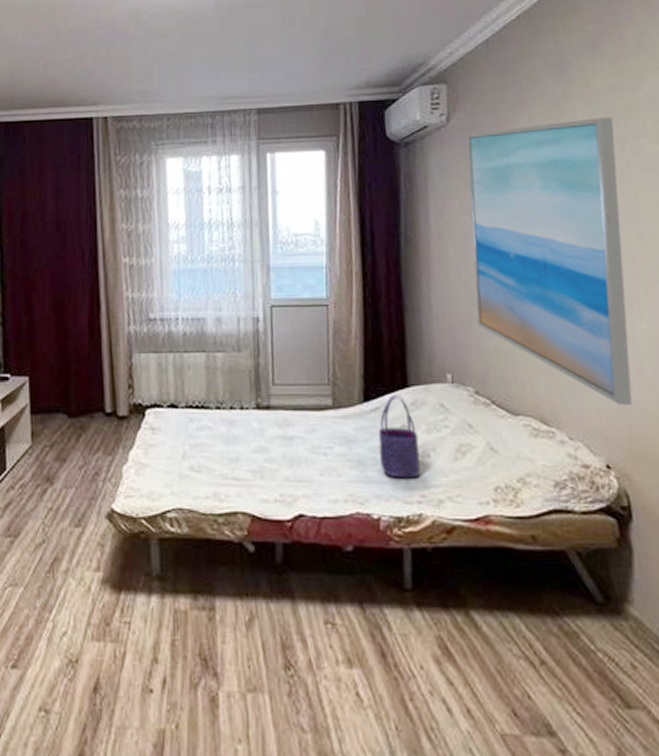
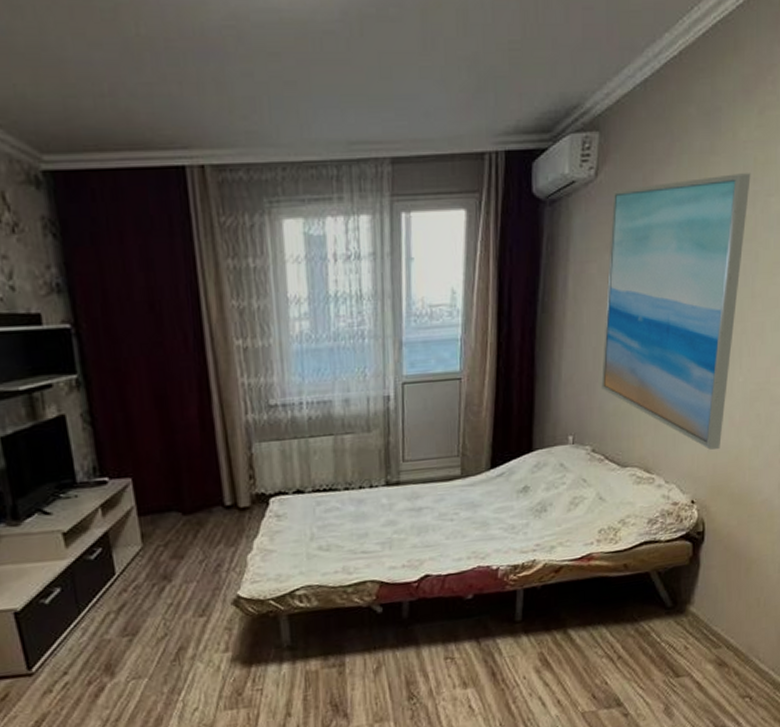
tote bag: present [378,394,421,479] -> none [502,459,538,533]

